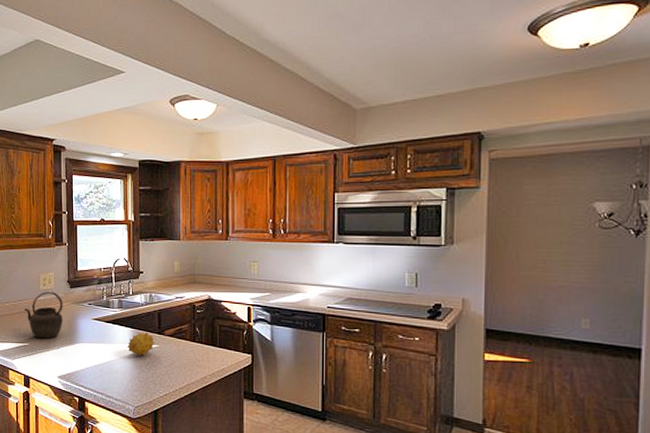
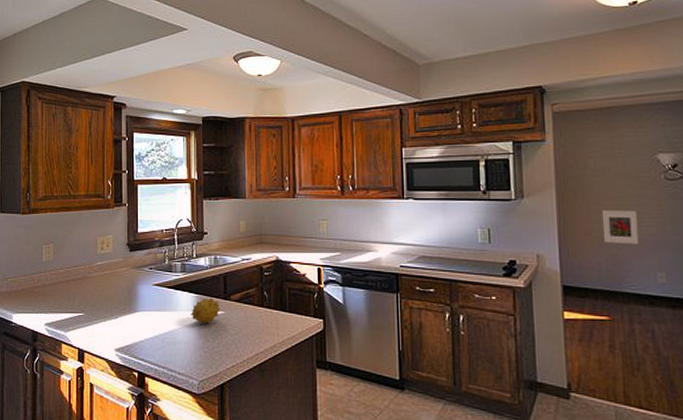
kettle: present [24,291,63,339] -> none [79,255,122,308]
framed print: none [530,257,567,292] -> present [601,209,639,245]

